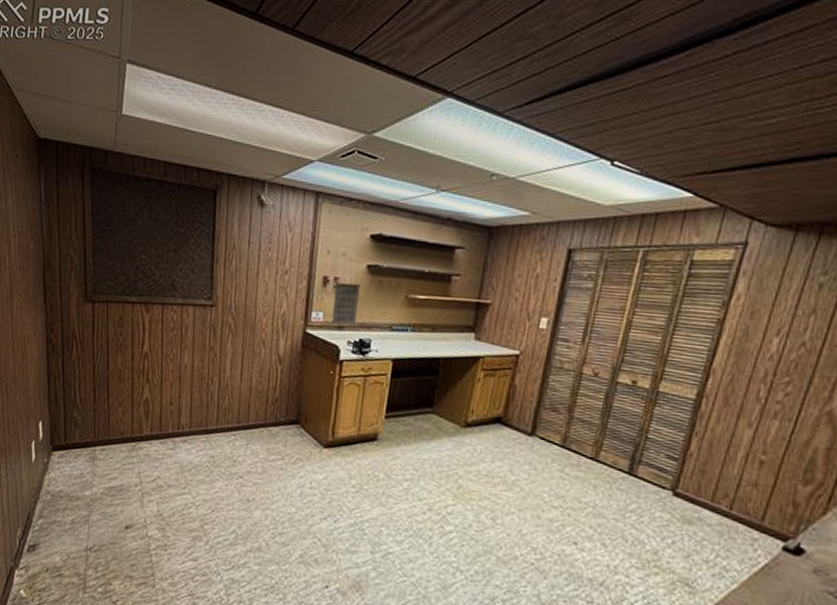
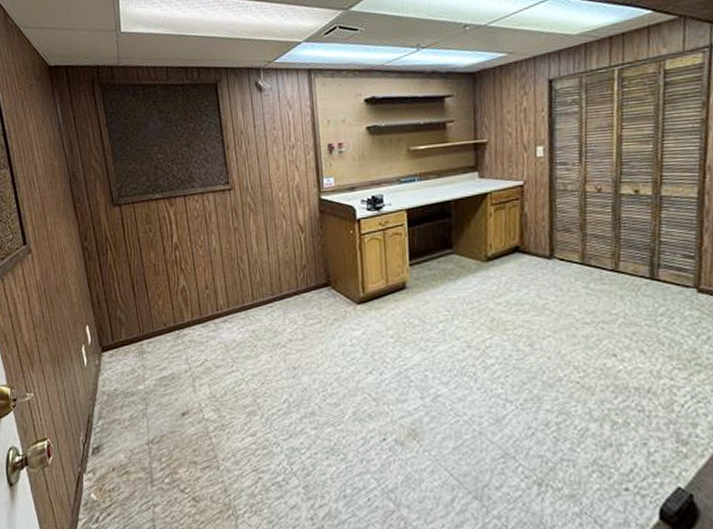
calendar: present [331,281,361,325] -> none [340,145,365,187]

